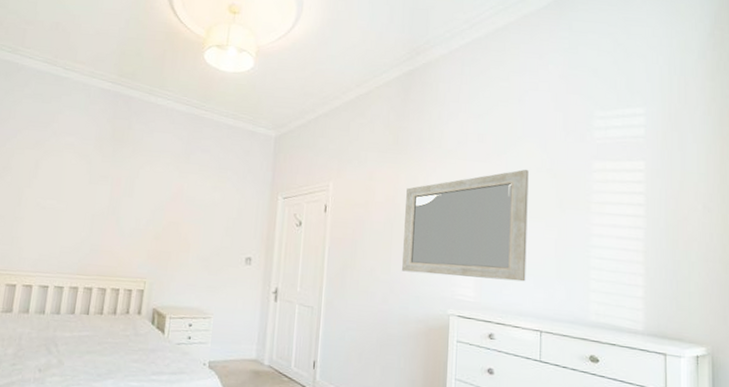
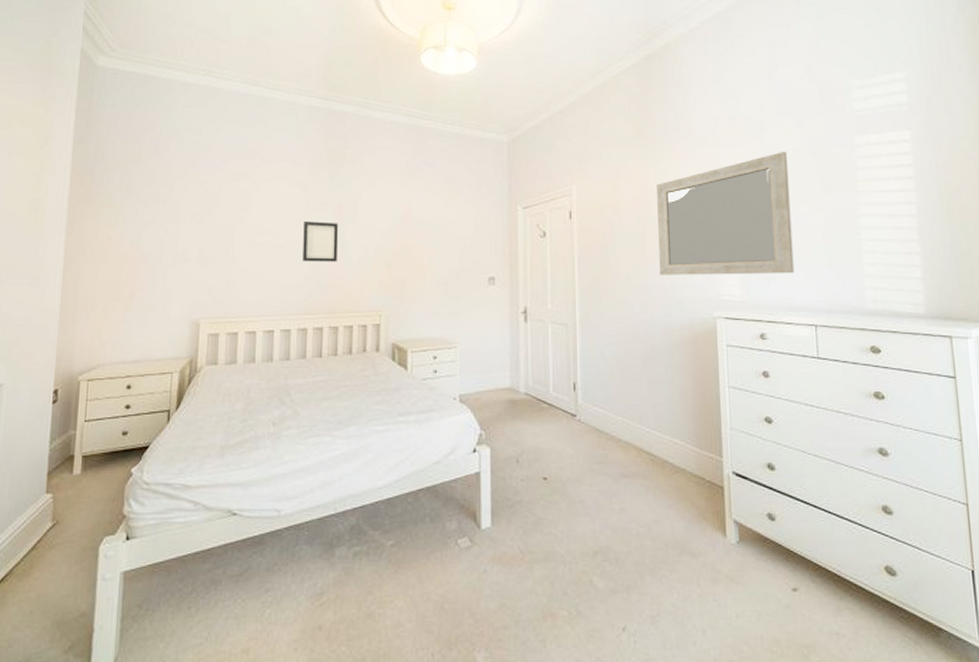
picture frame: none [80,191,115,231] -> present [303,221,338,262]

